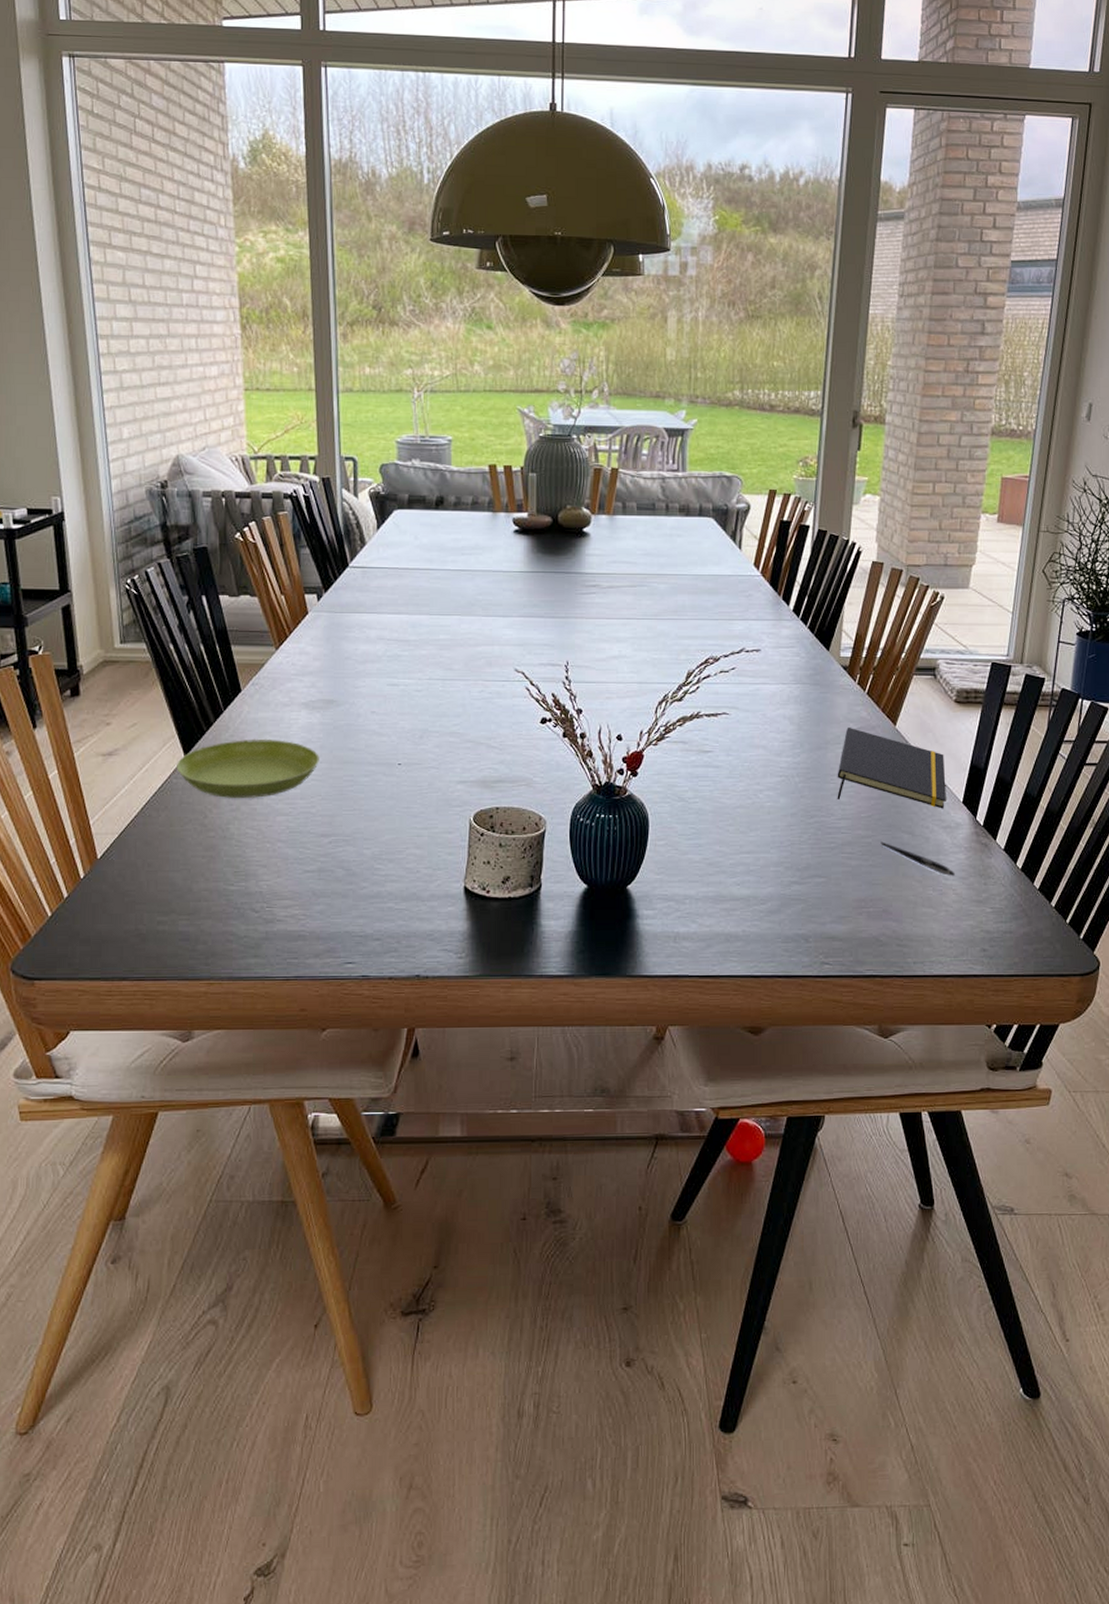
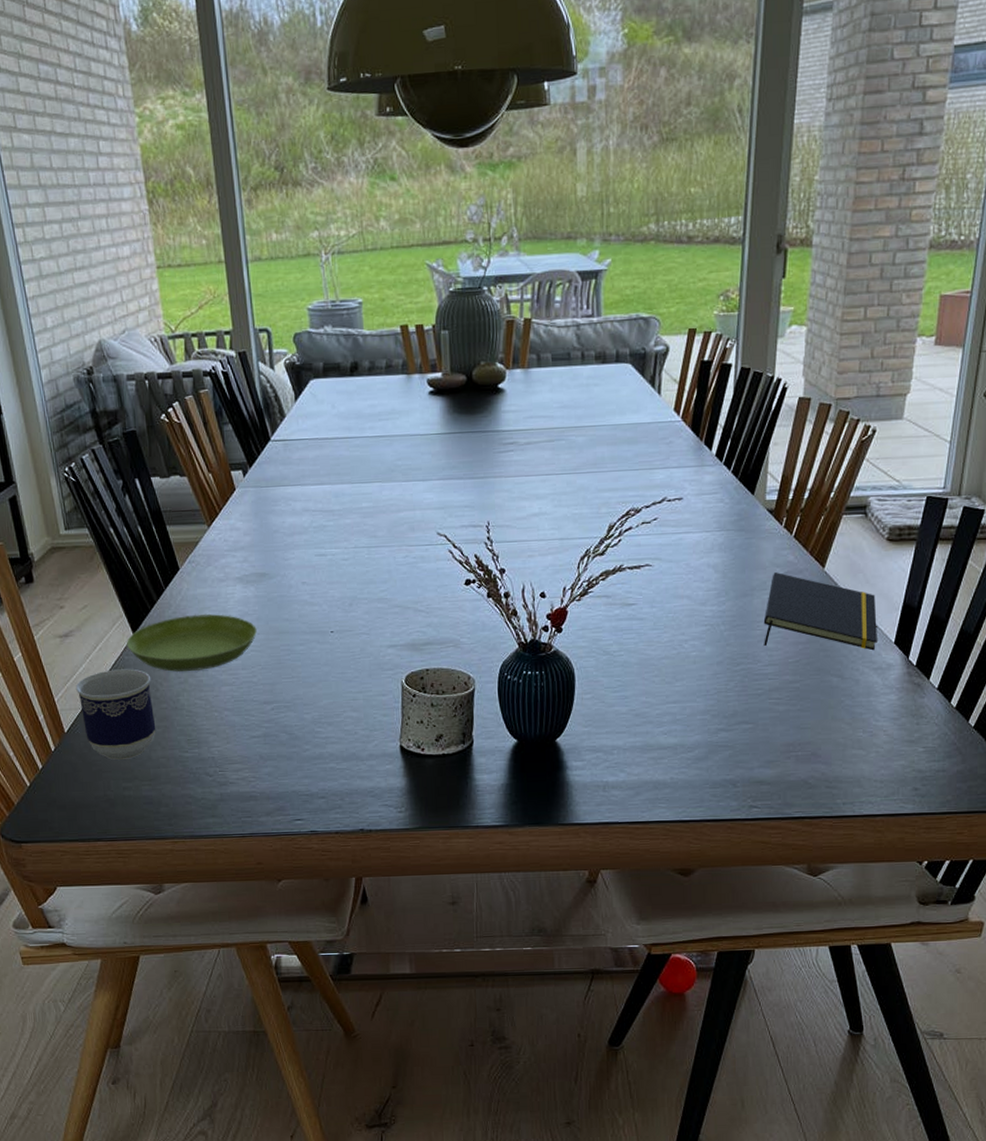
cup: none [114,793,201,892] -> present [75,669,156,761]
pen: present [880,841,955,876] -> none [809,686,886,717]

